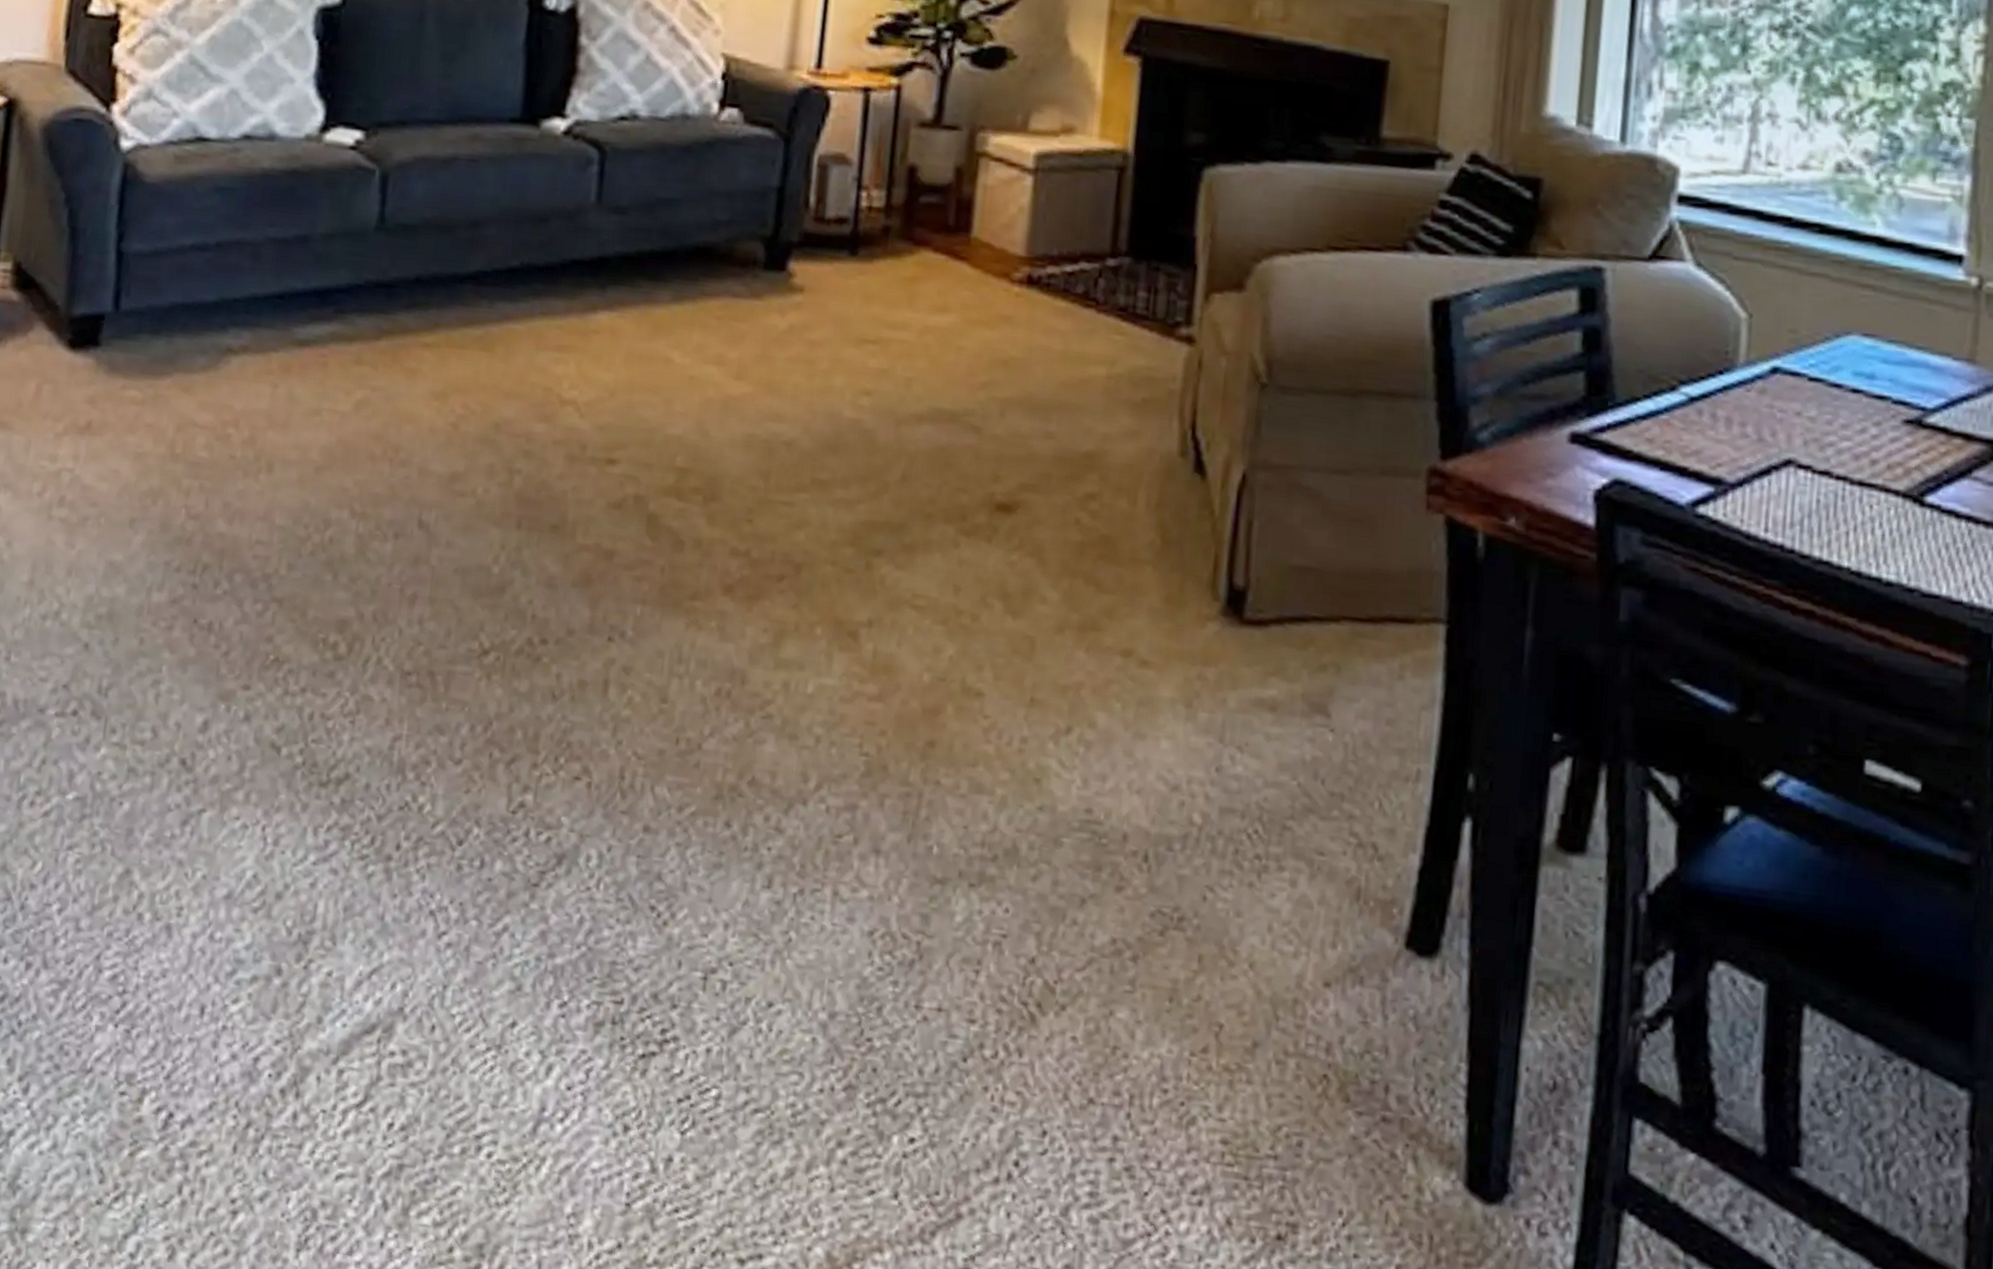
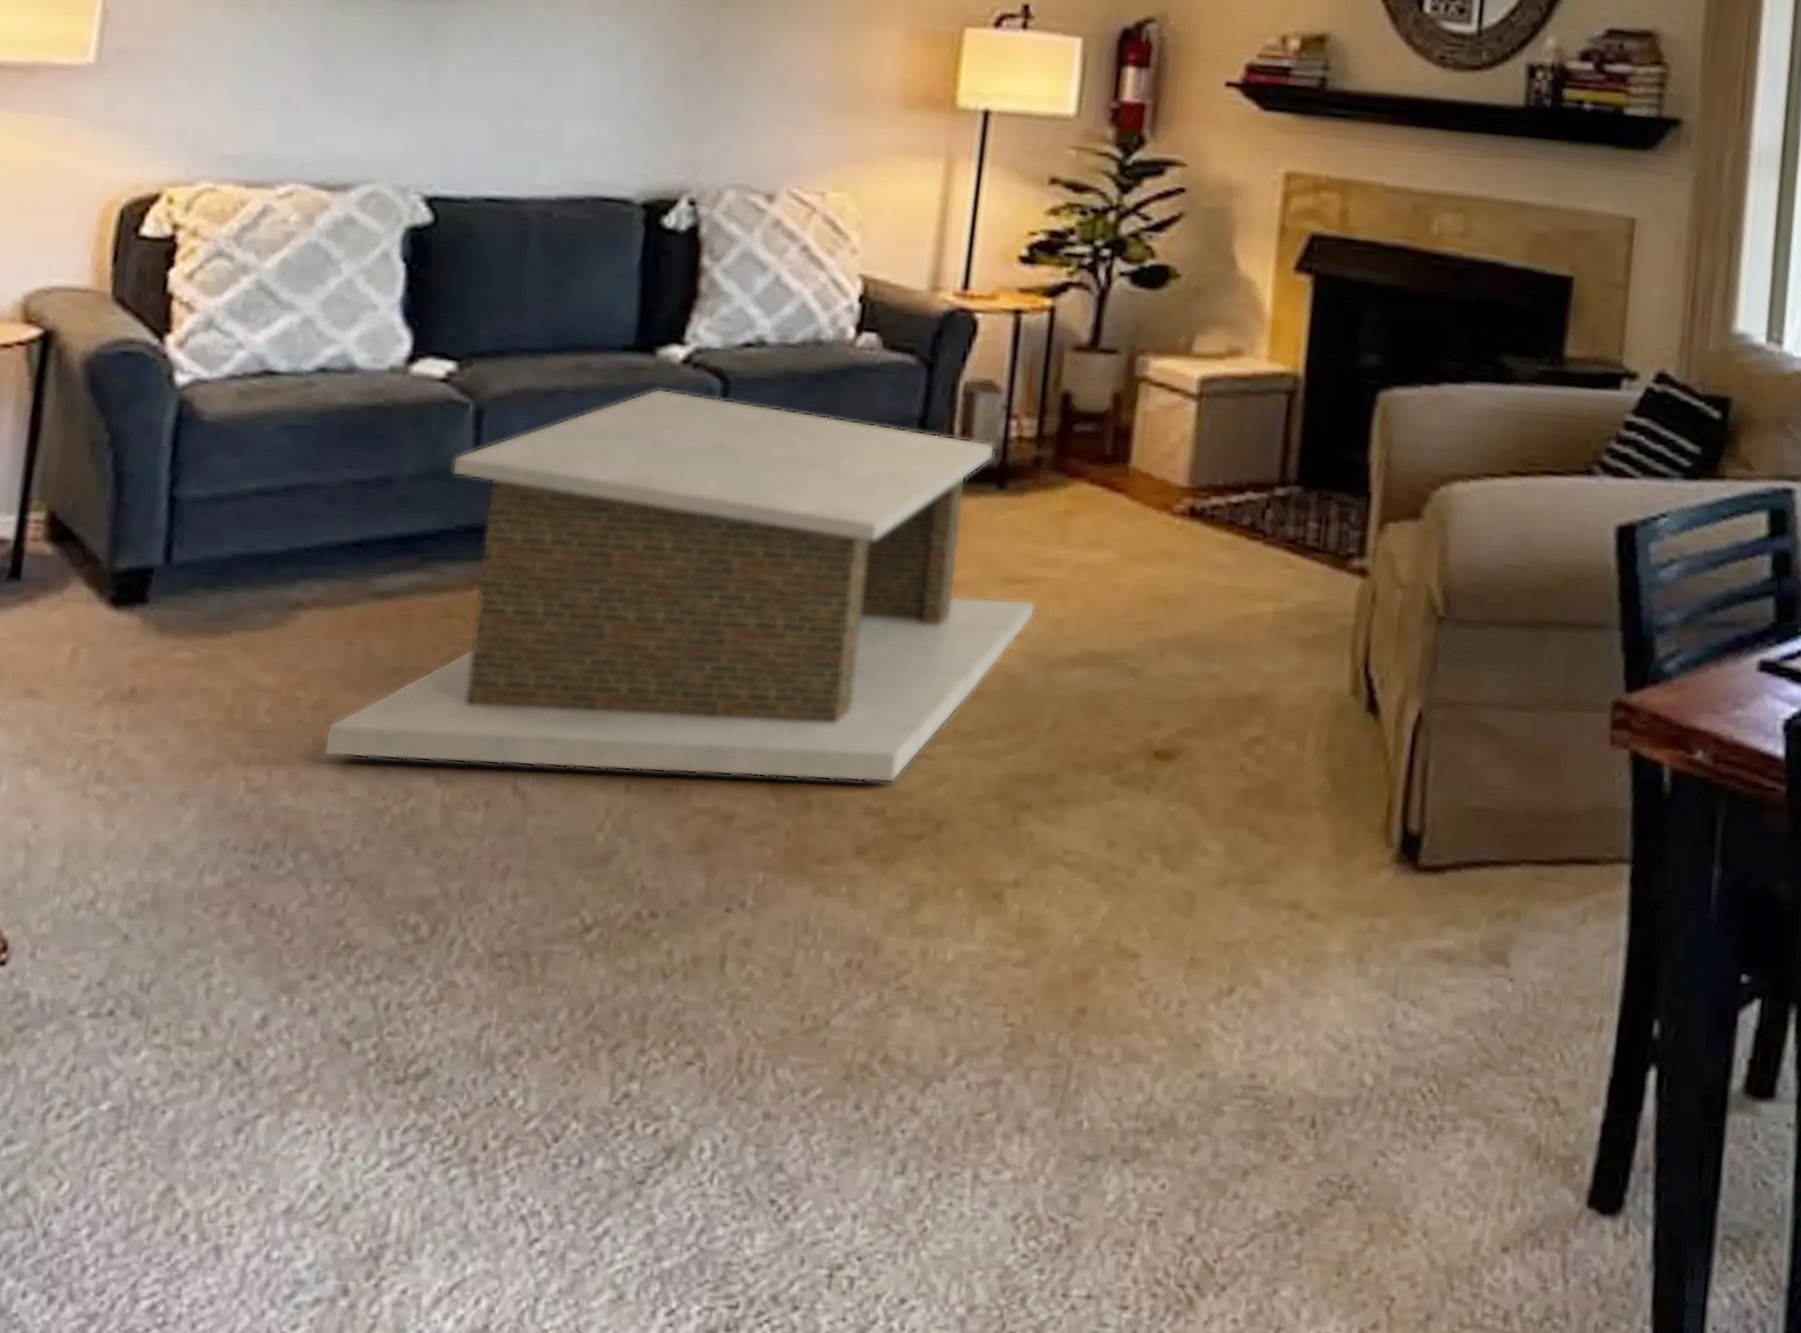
coffee table: none [252,157,886,527] -> present [323,388,1036,783]

